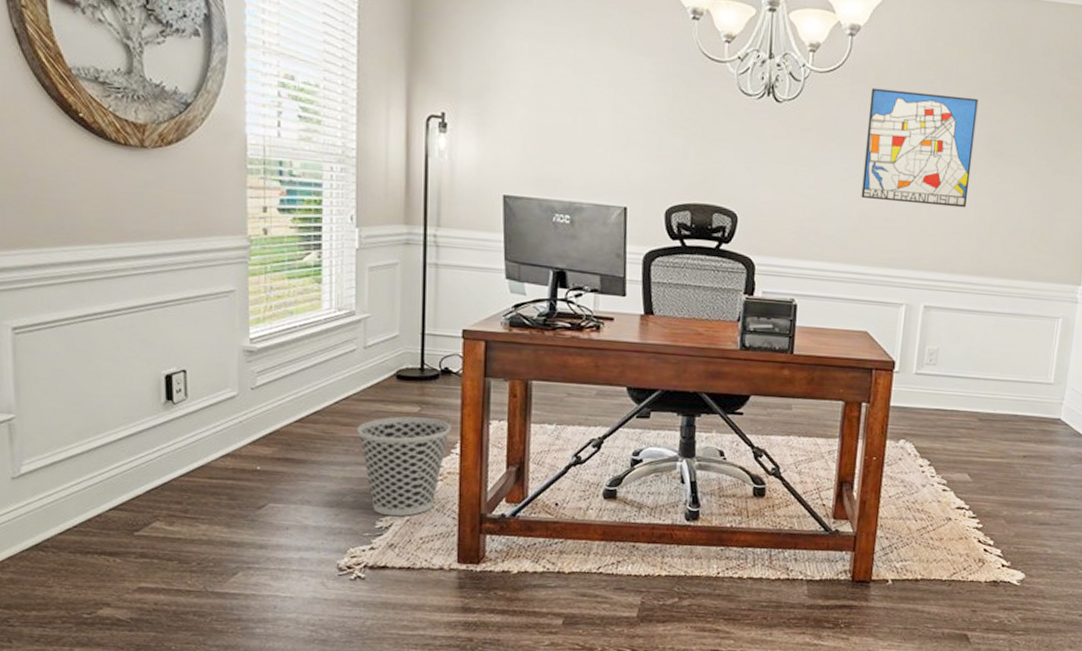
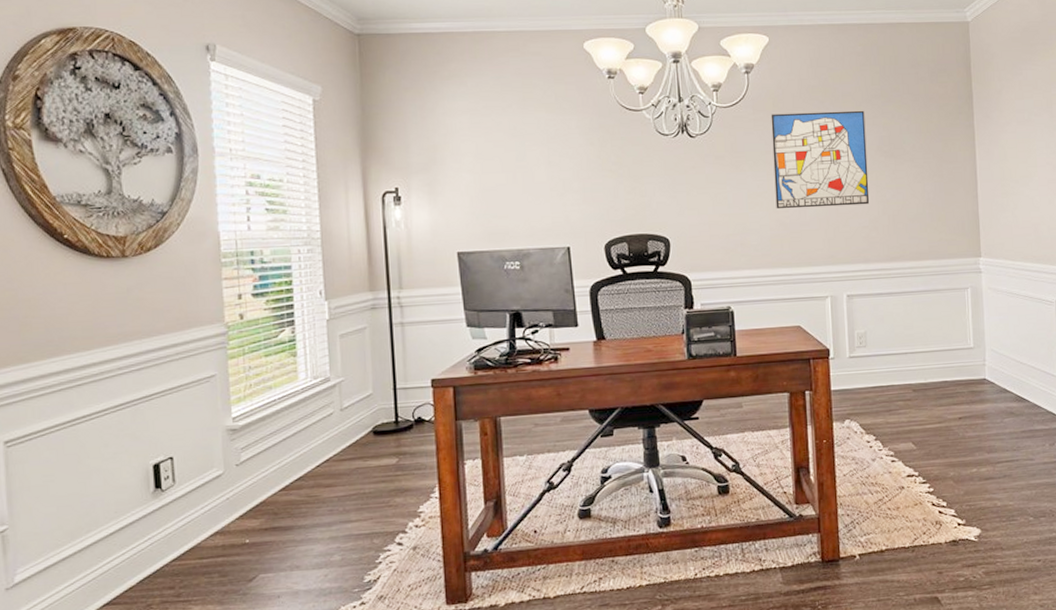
wastebasket: present [357,416,451,517] -> none [340,467,429,569]

